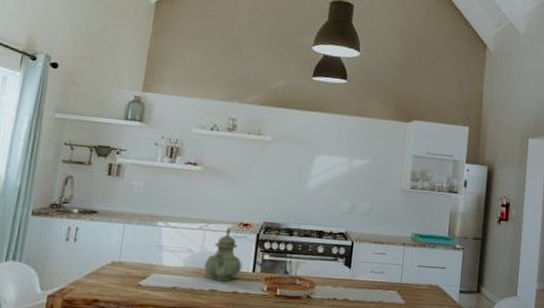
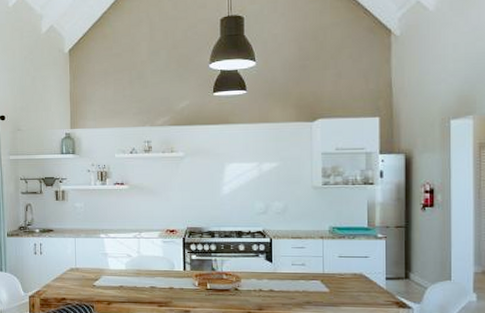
teapot: present [203,227,242,282] -> none [142,234,173,280]

